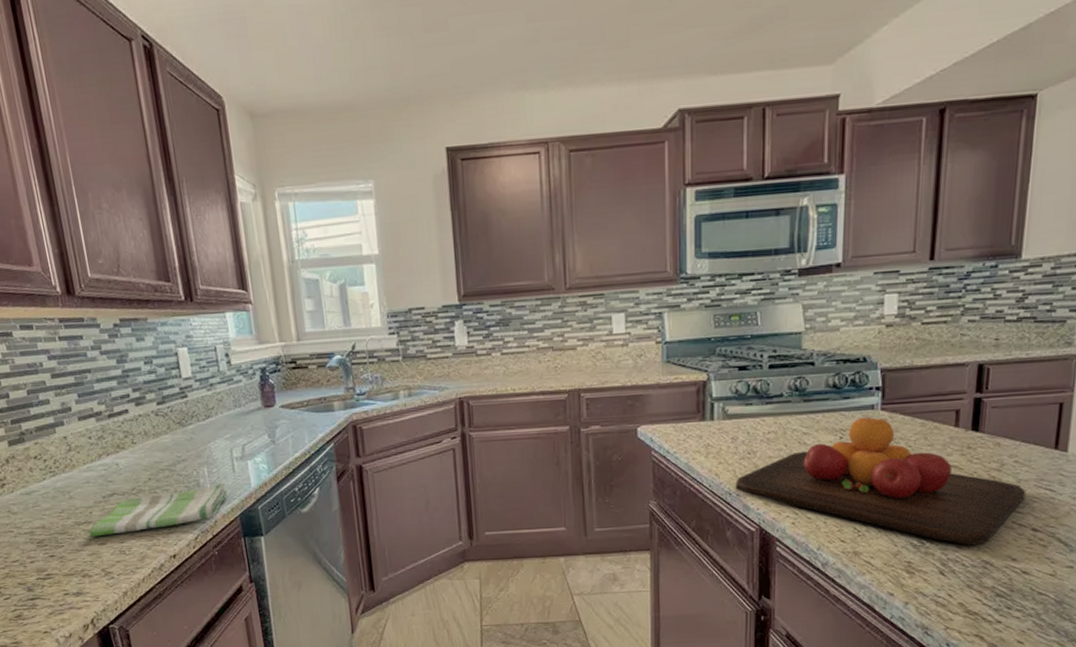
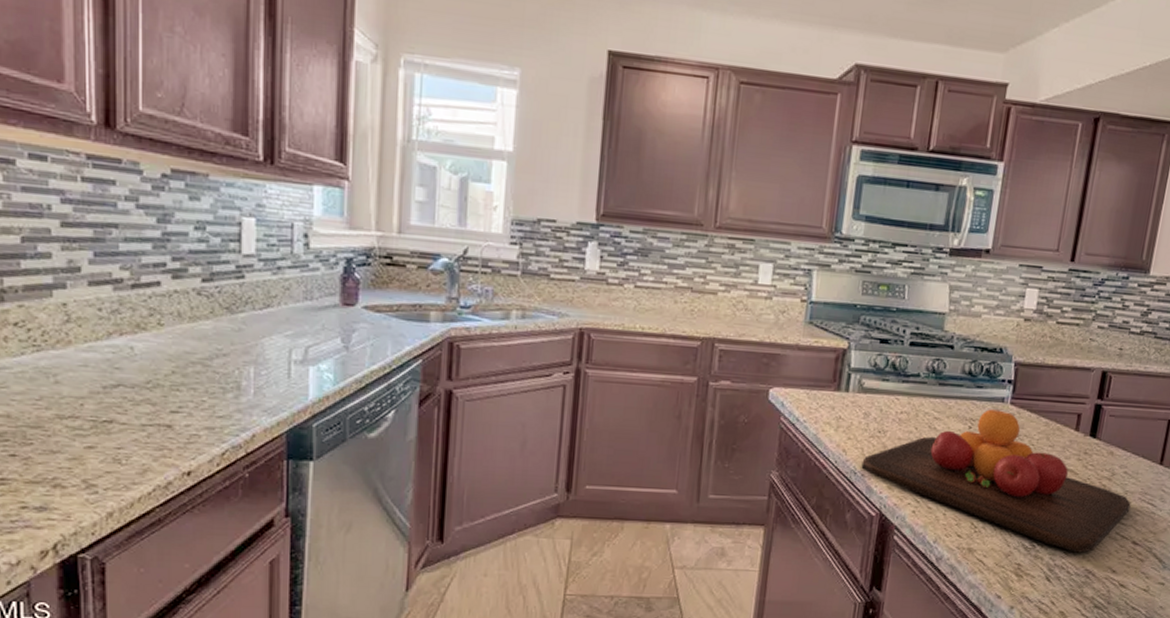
dish towel: present [89,482,228,537] -> none [74,388,276,437]

